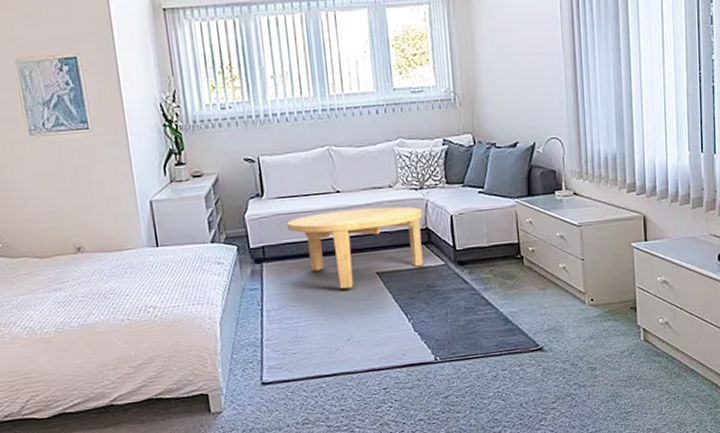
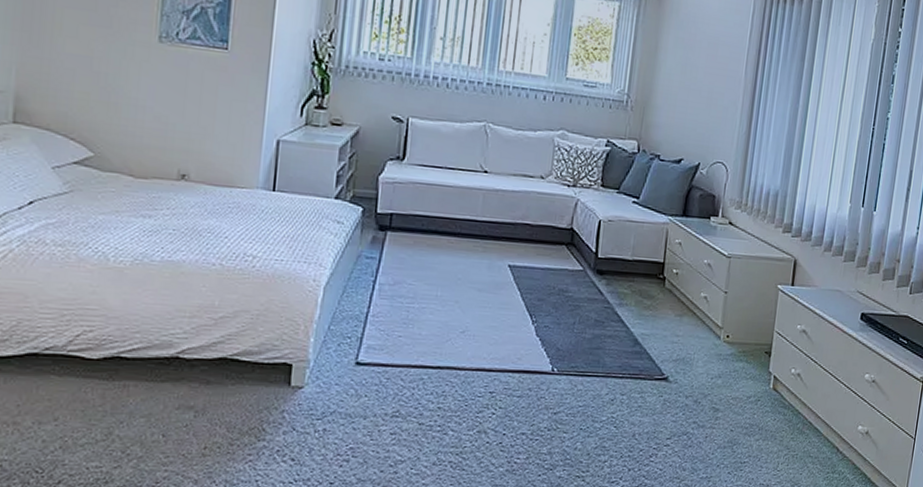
coffee table: present [287,206,423,289] -> none [423,190,572,276]

